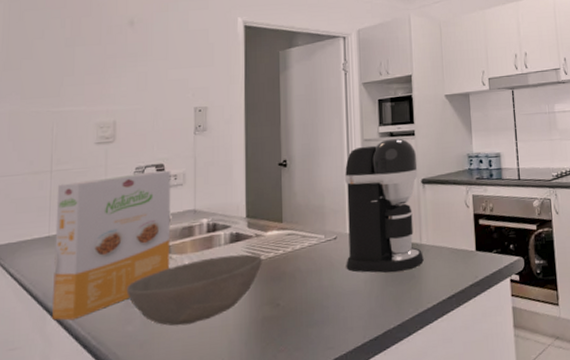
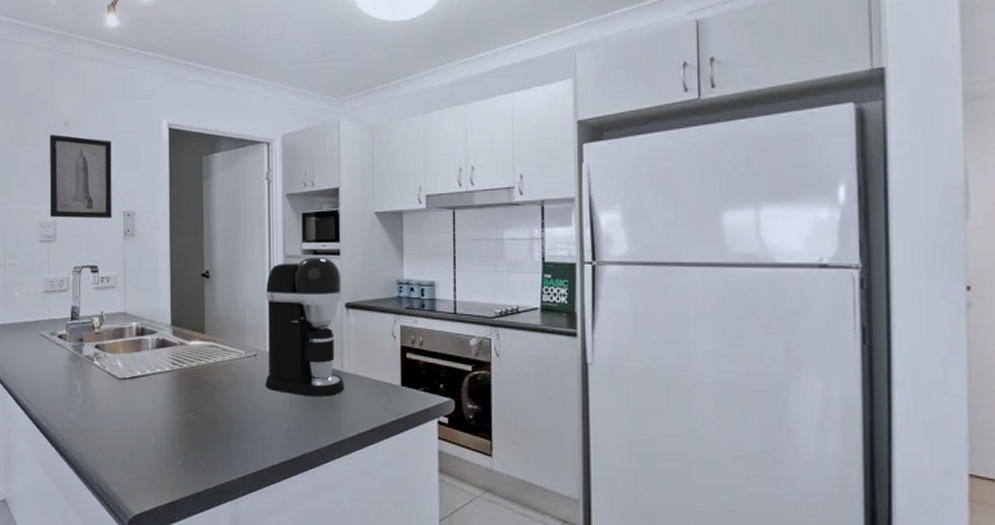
cereal box: present [52,171,171,321] -> none [10,272,105,401]
wall art: none [109,33,182,118] -> present [49,134,112,219]
bowl: present [126,254,262,326] -> none [69,360,186,420]

